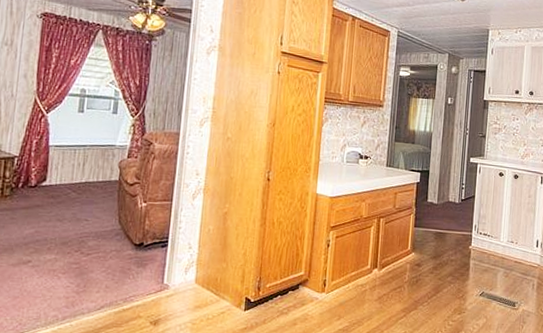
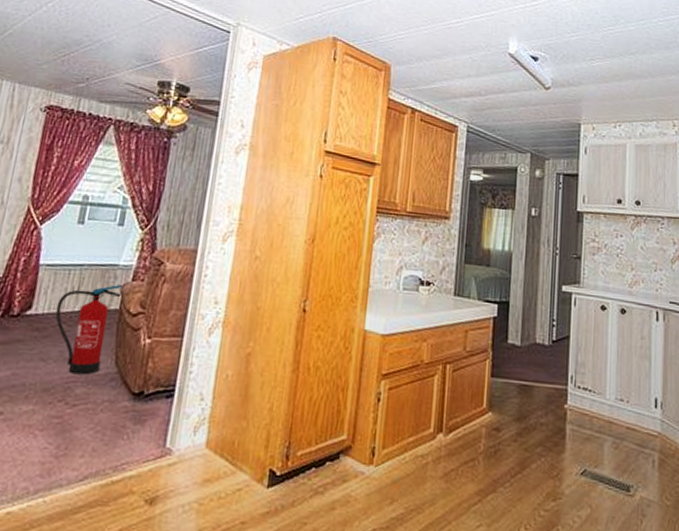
fire extinguisher: none [66,160,120,231] -> present [55,284,123,375]

